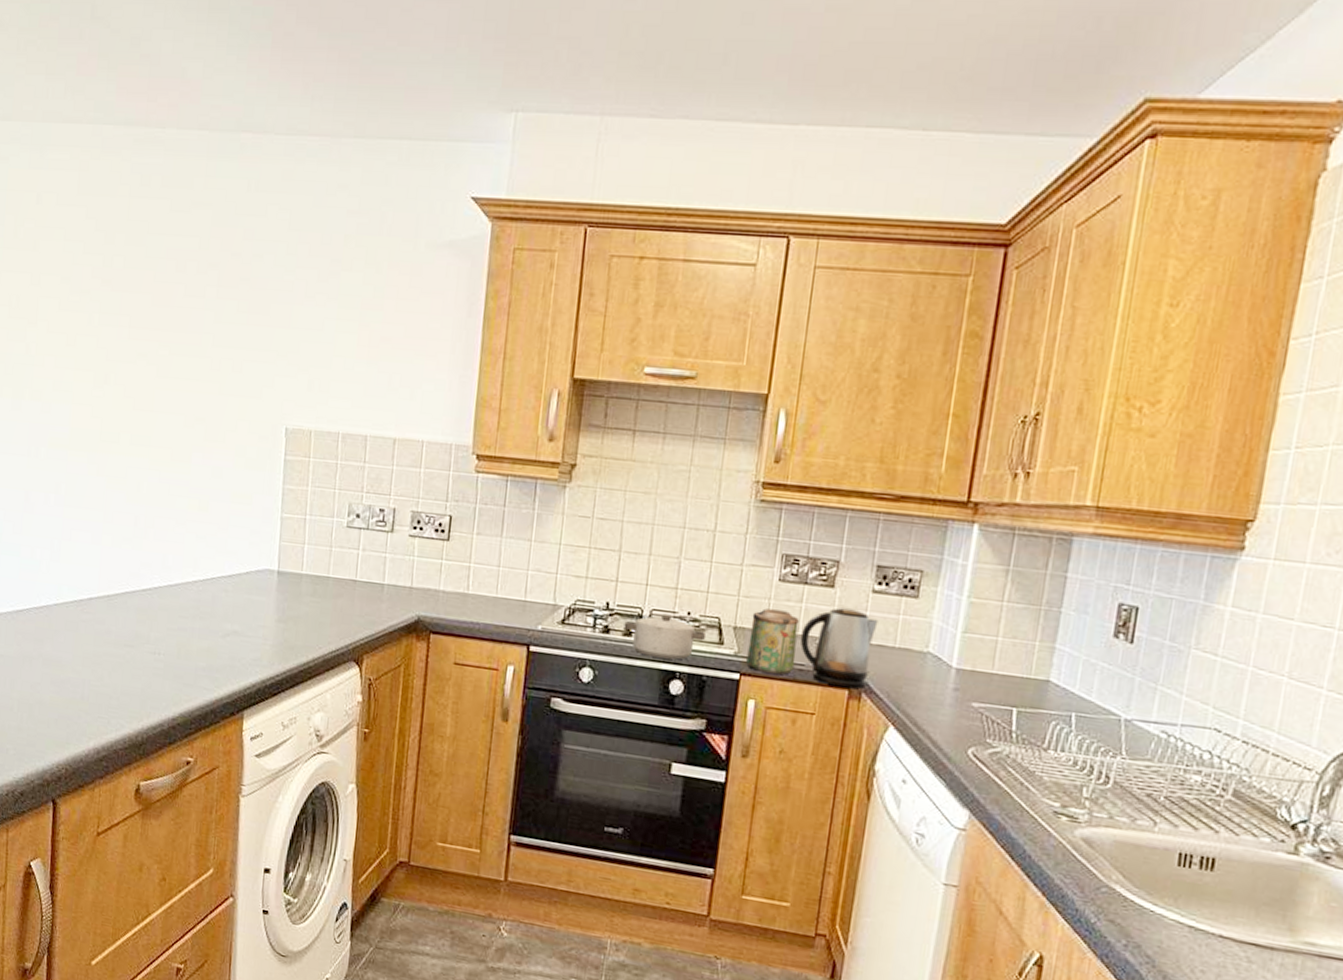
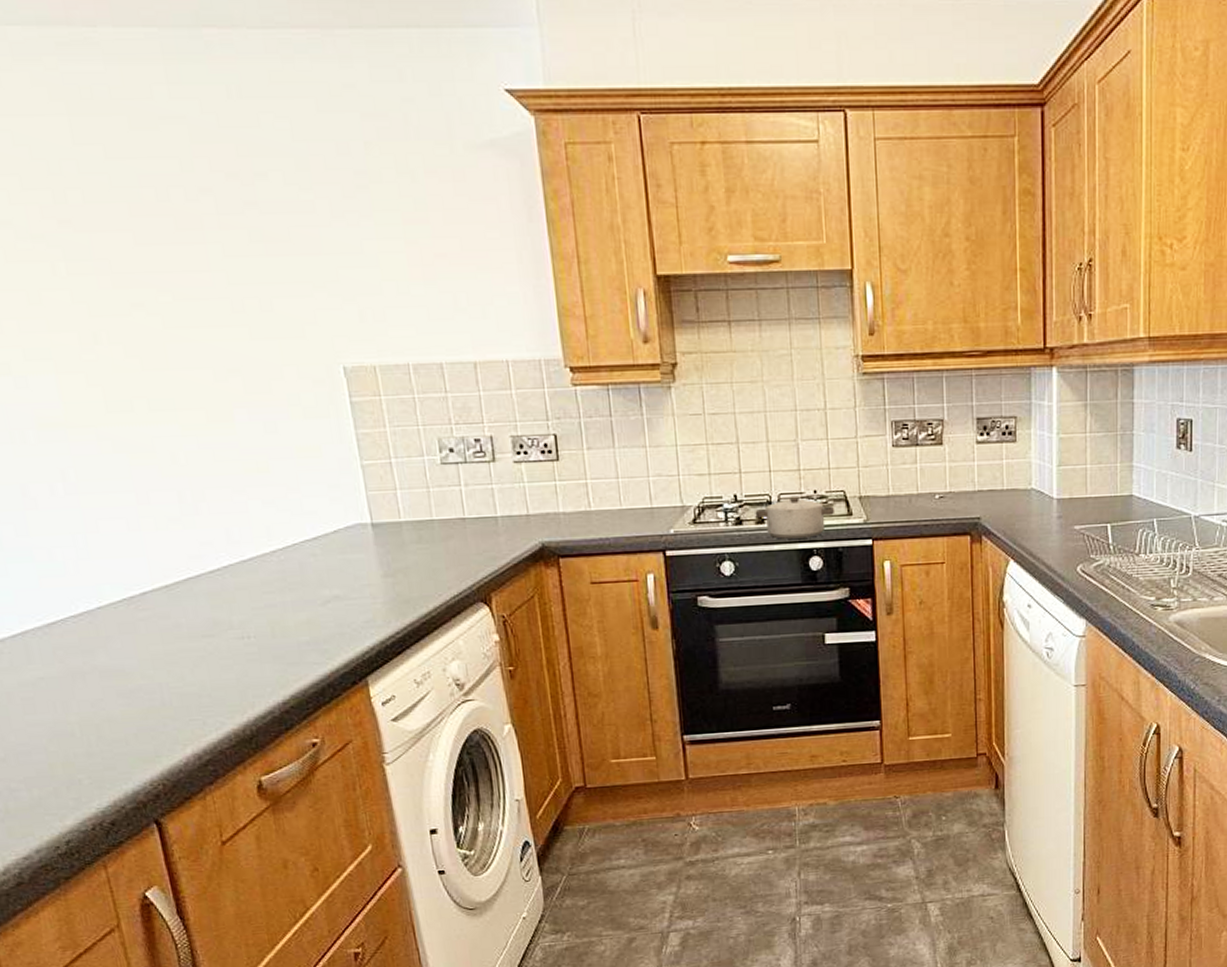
canister: present [746,608,799,675] -> none [874,474,920,534]
kettle: present [800,607,879,689] -> none [920,462,986,535]

